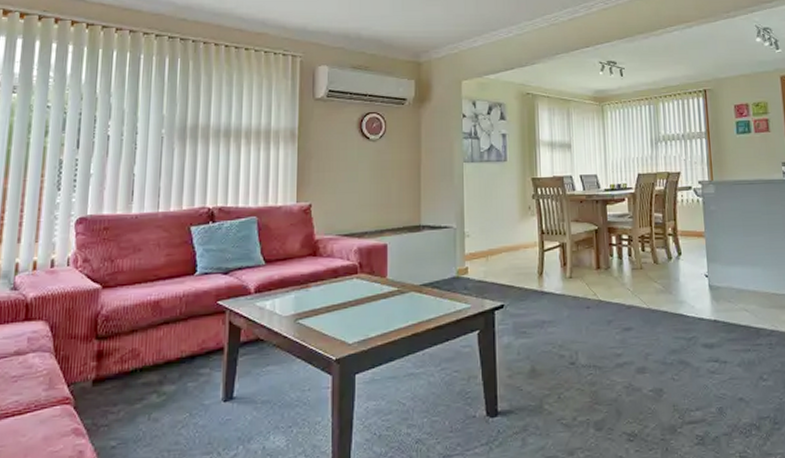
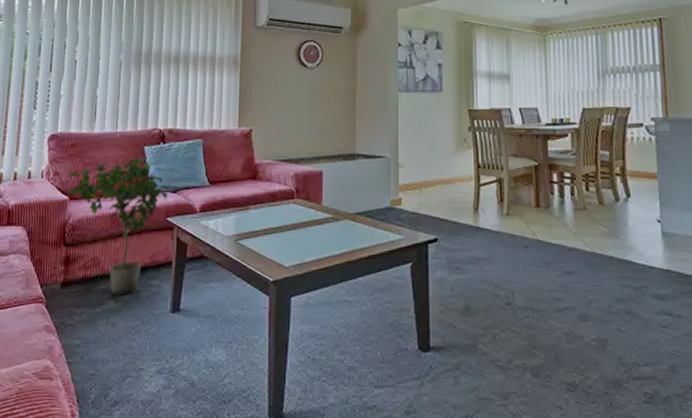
potted plant: none [99,238,219,389] -> present [67,157,169,296]

